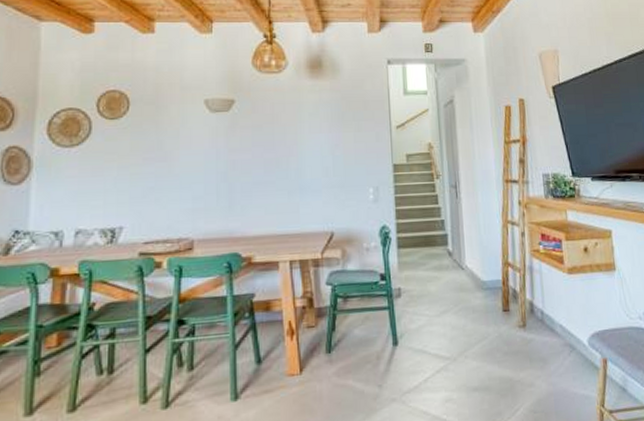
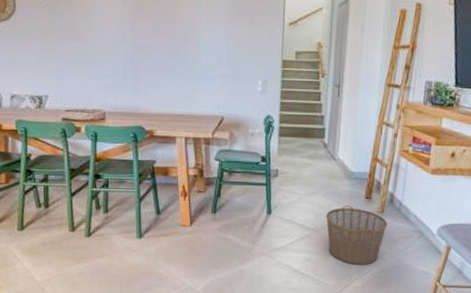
basket: none [462,322,533,399] -> present [326,205,388,265]

